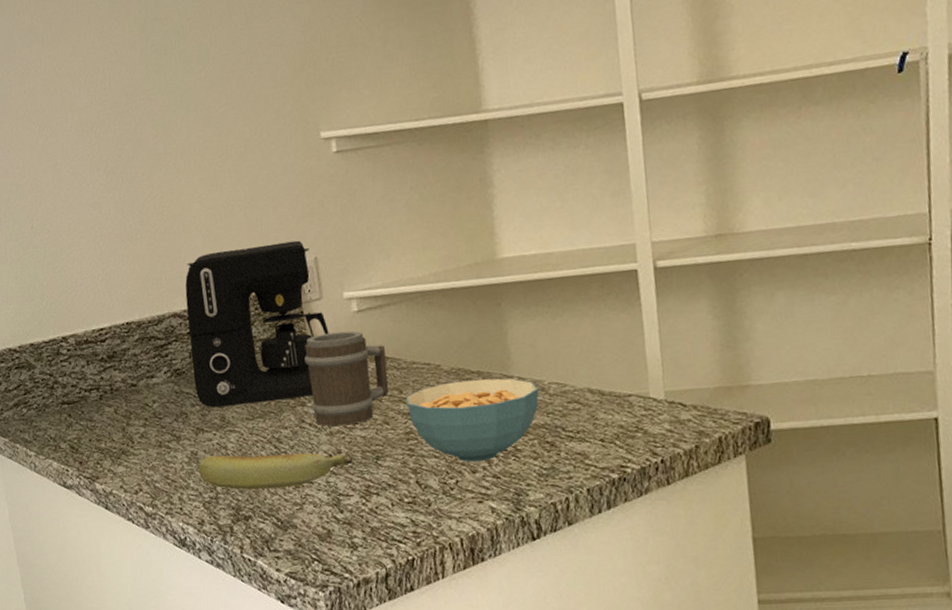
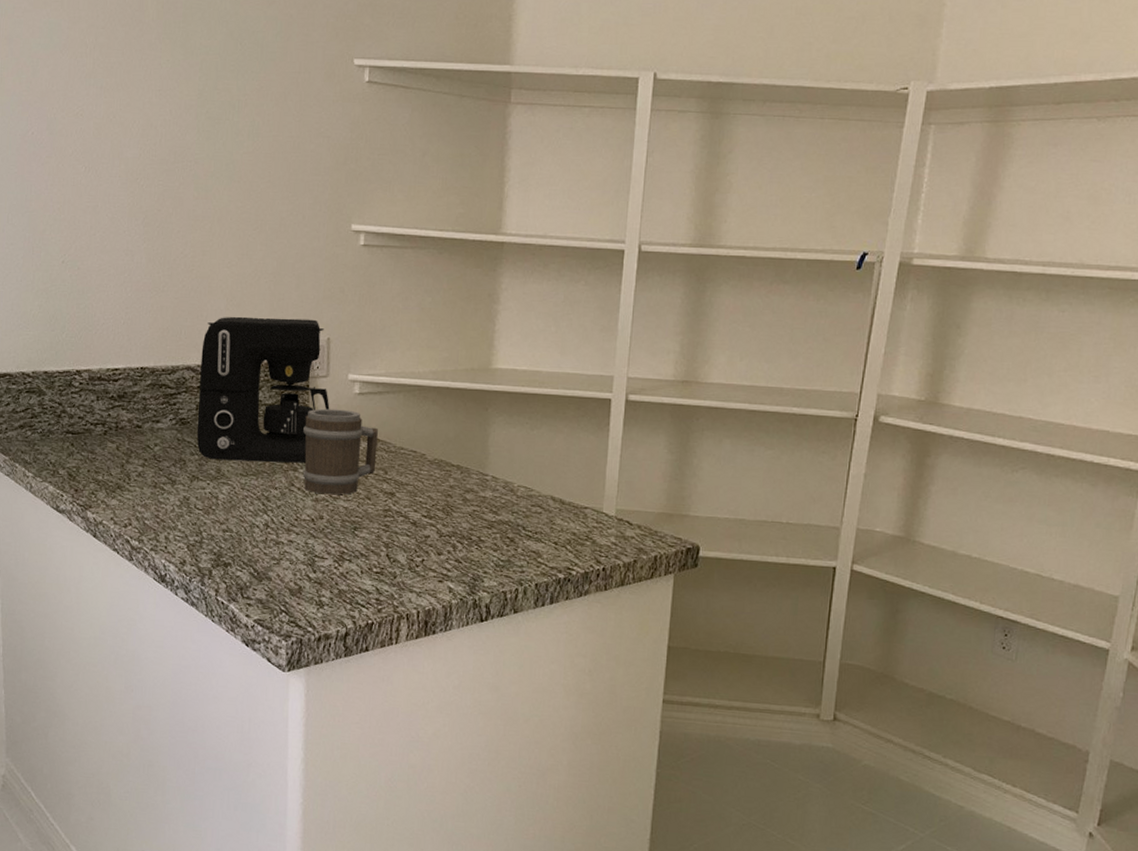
banana: present [198,453,353,490] -> none [188,503,333,543]
cereal bowl: present [405,378,539,463] -> none [389,471,509,546]

